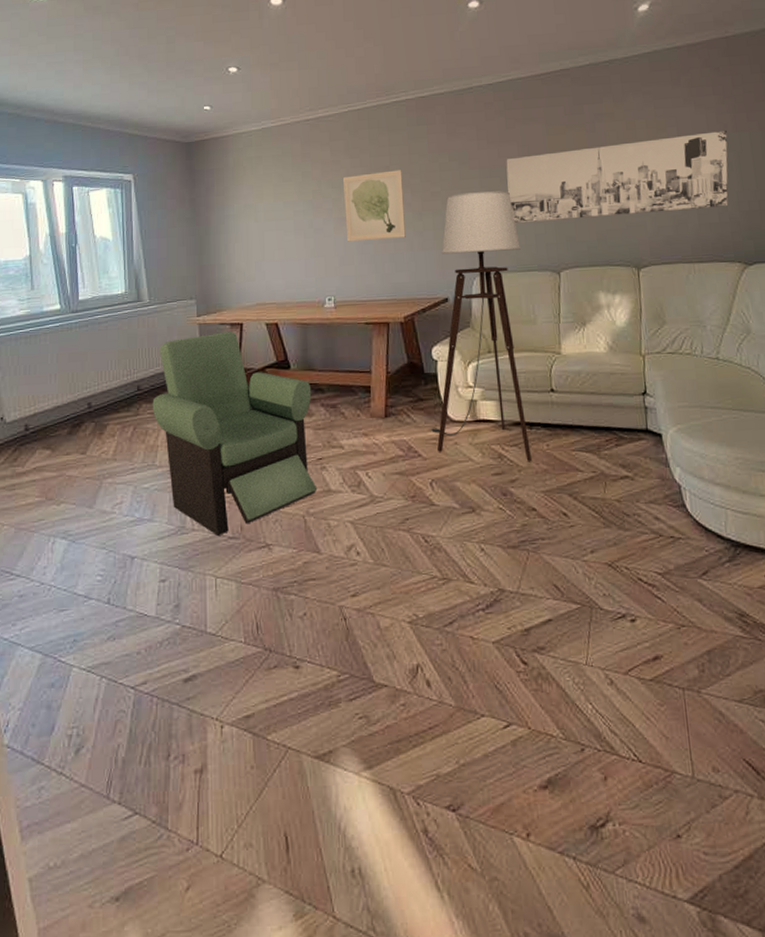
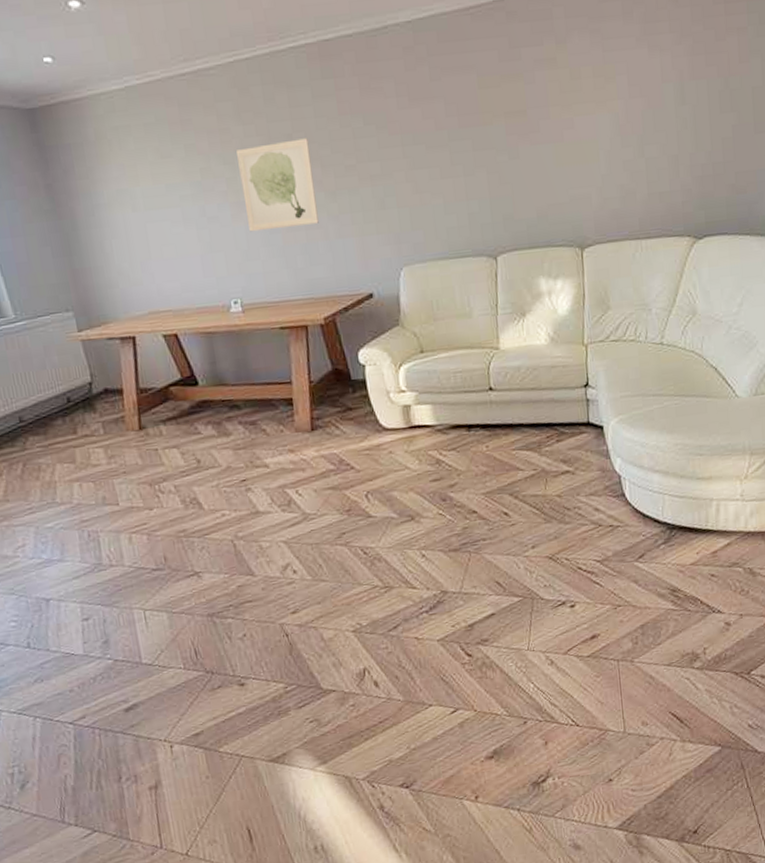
armchair: present [152,331,318,536] -> none [38,347,244,569]
floor lamp: present [430,191,532,462] -> none [361,161,471,466]
wall art: present [506,131,728,223] -> none [431,79,683,200]

